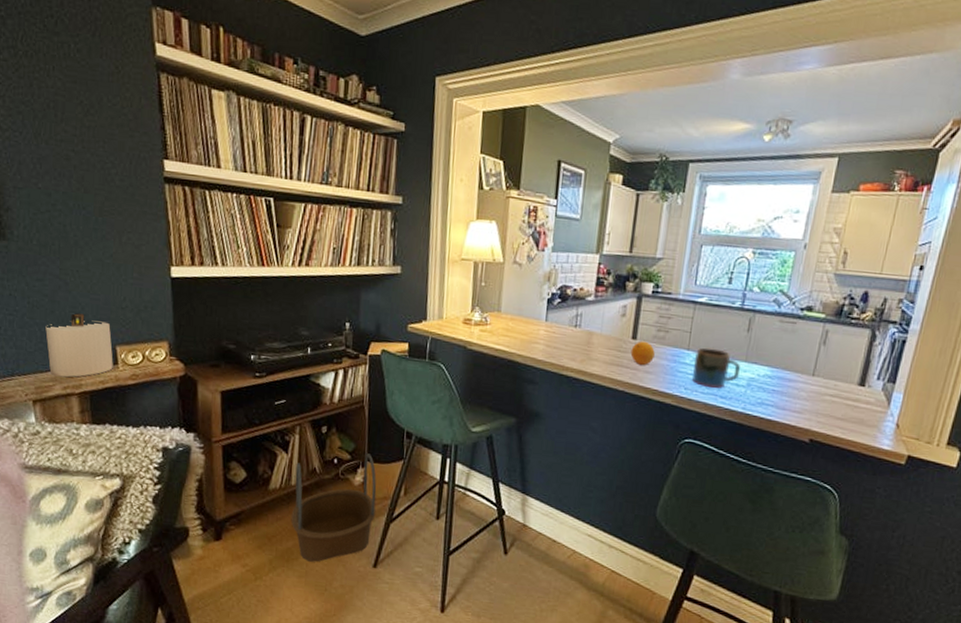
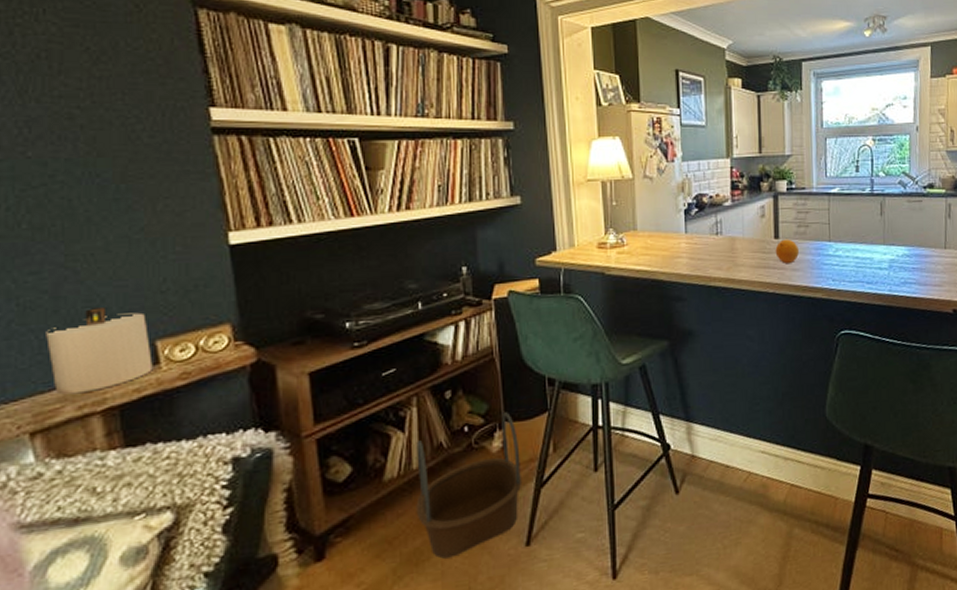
mug: present [692,347,740,388] -> none [836,236,880,275]

